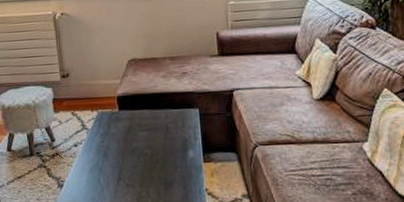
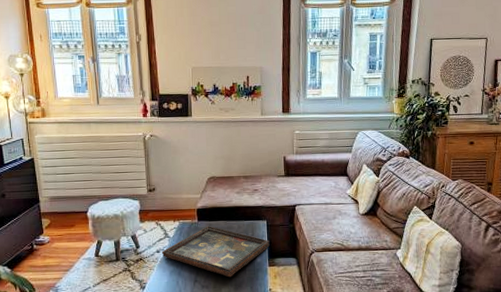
decorative tray: none [79,116,204,175] -> present [161,226,270,278]

